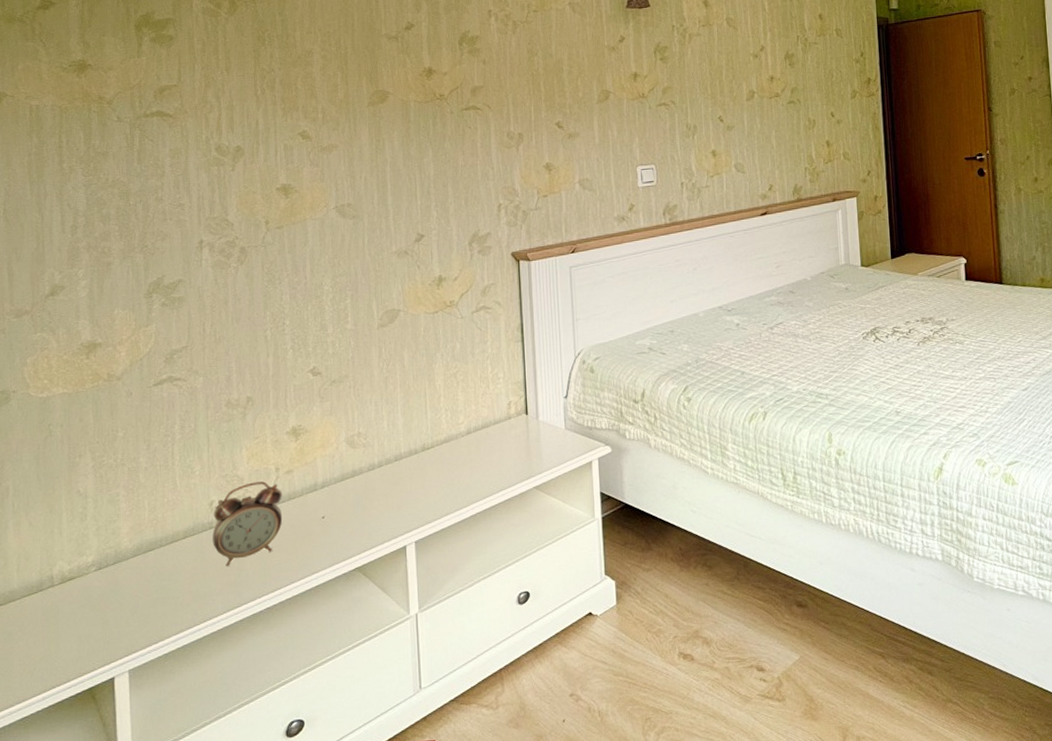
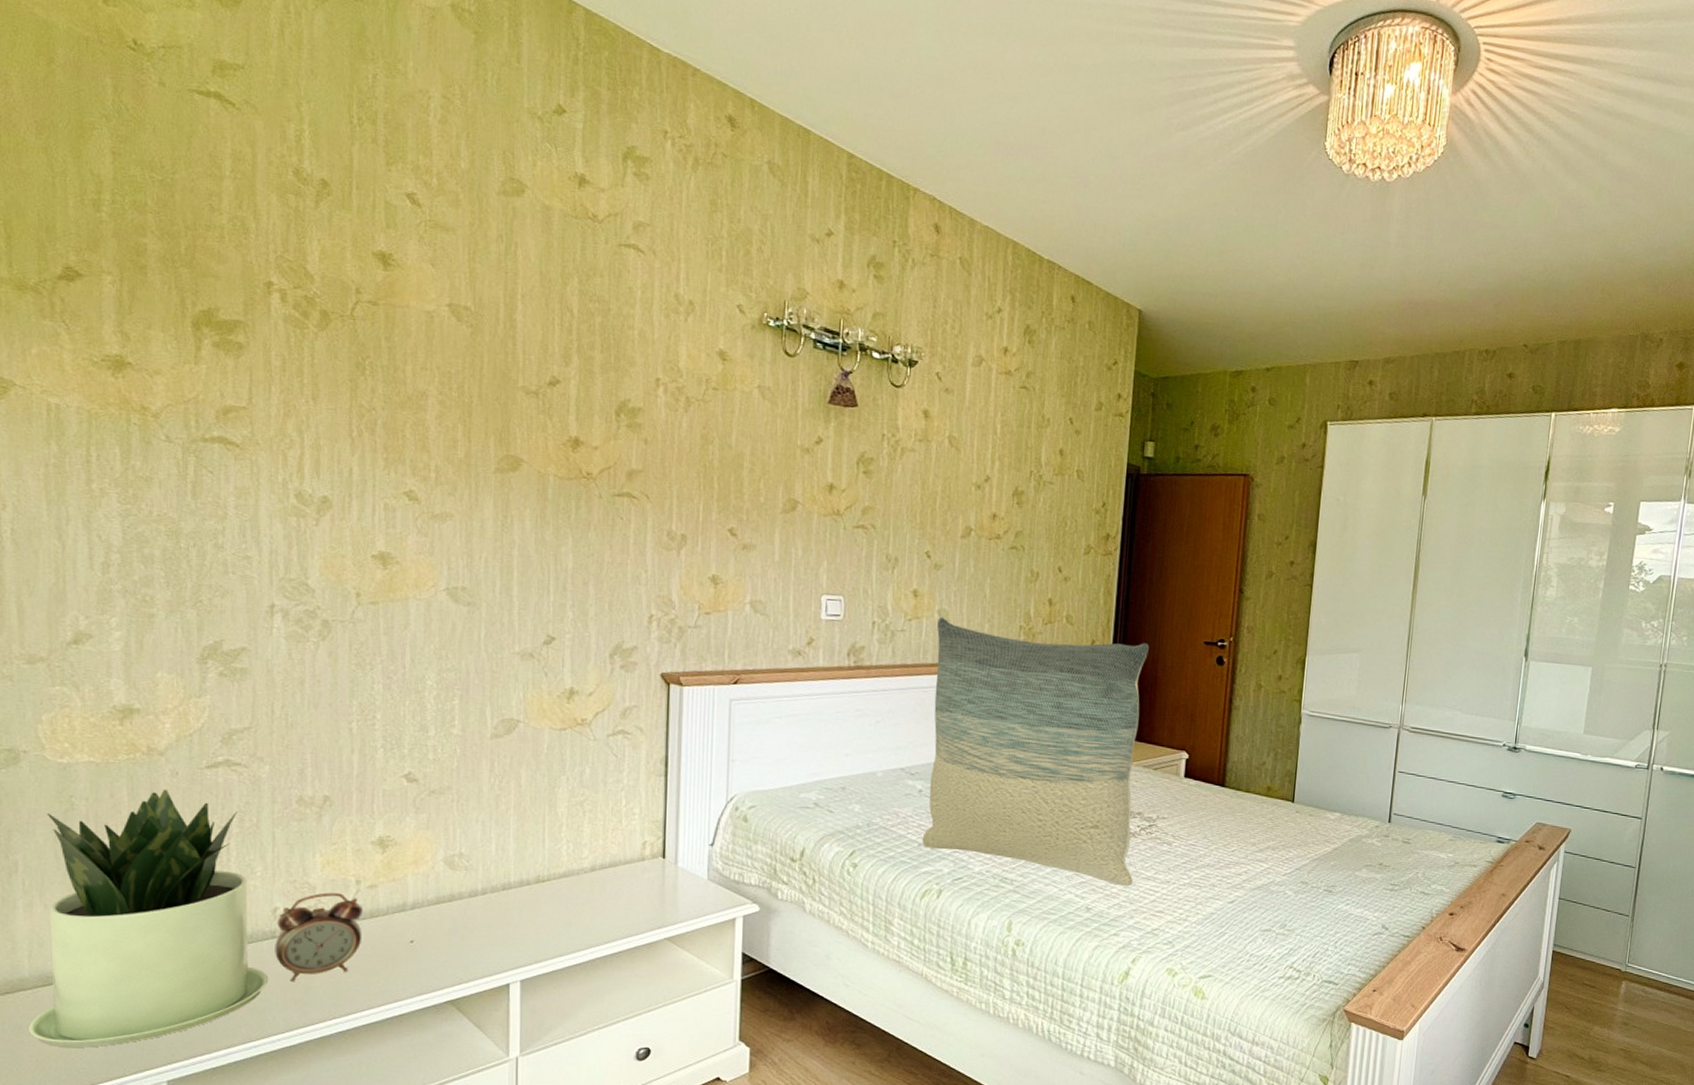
planter: none [16,408,208,649] -> present [27,789,269,1048]
pillow: none [735,166,934,388] -> present [922,617,1150,887]

